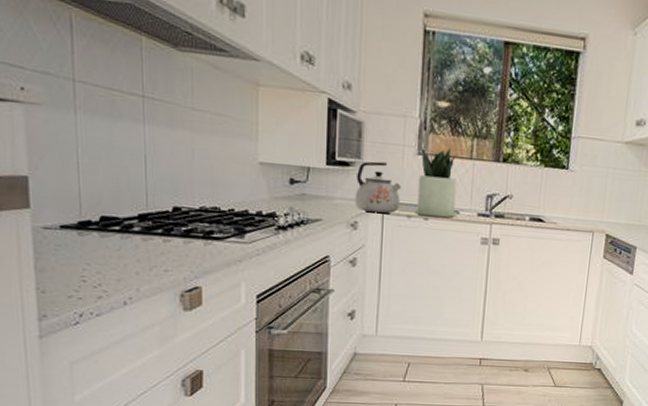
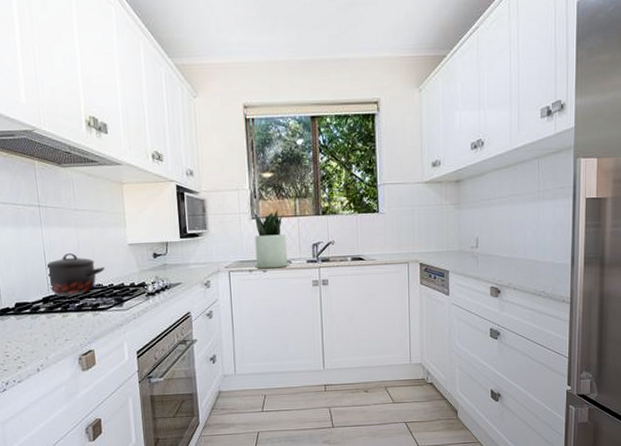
cooking pot: none [145,163,225,217] -> present [45,253,105,297]
kettle: present [354,161,402,214] -> none [205,229,243,272]

